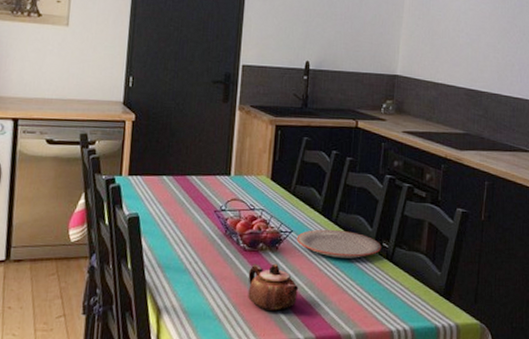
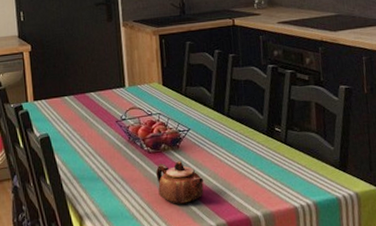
plate: present [296,229,381,258] -> none [194,121,275,148]

